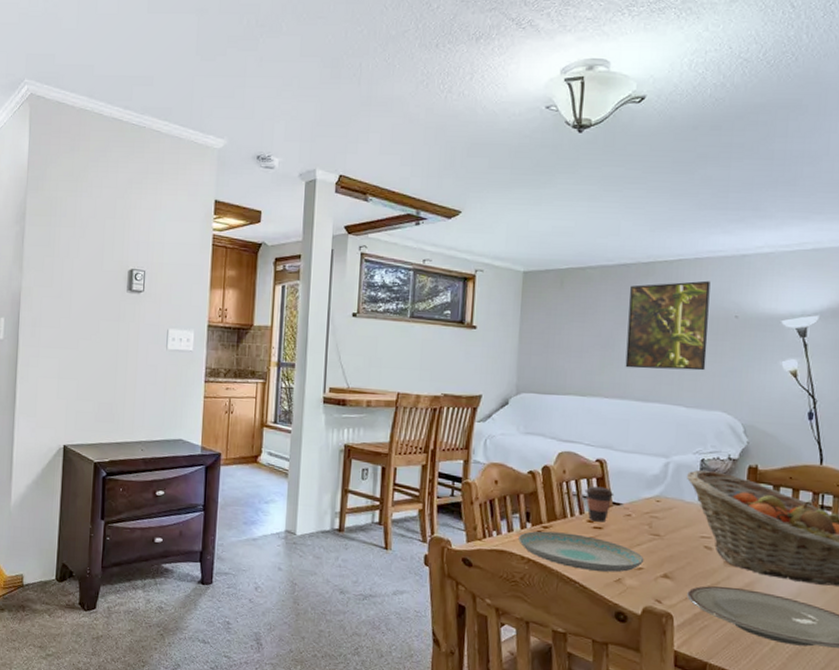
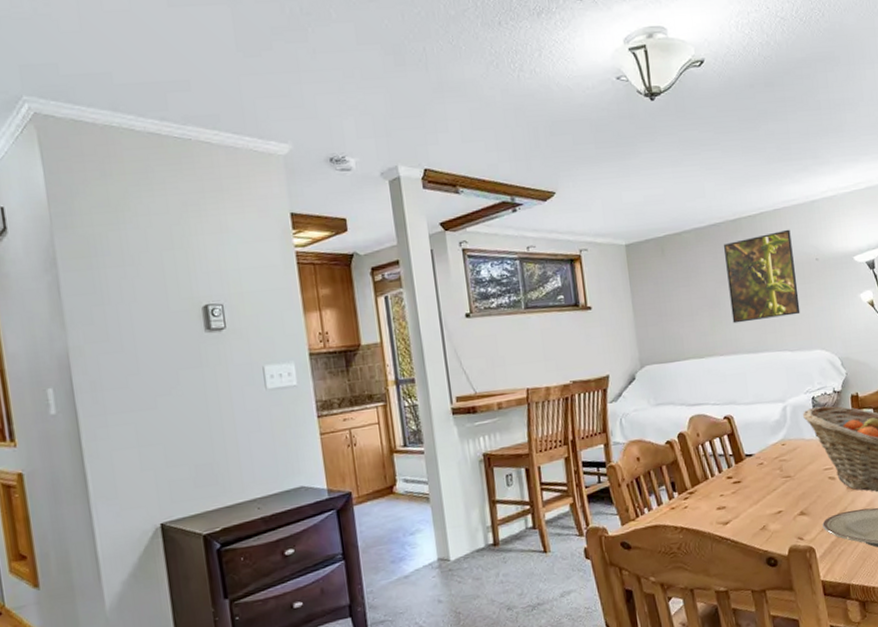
plate: present [517,531,644,573] -> none [668,492,782,527]
coffee cup: present [584,486,614,522] -> none [719,442,746,477]

